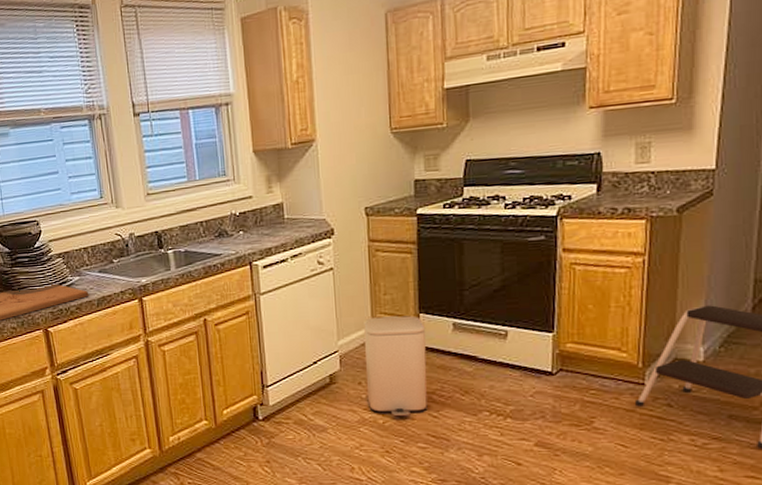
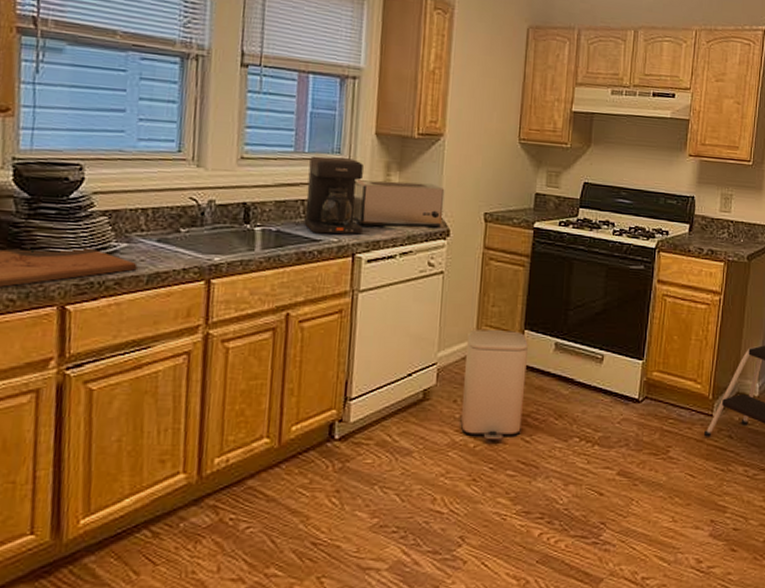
coffee maker: none [201,178,255,249] -> present [304,156,364,235]
toaster: none [241,188,326,238] -> present [353,180,445,228]

